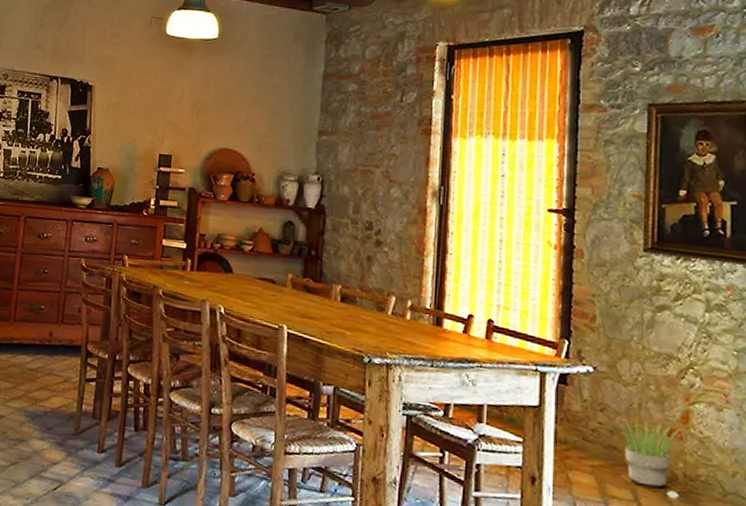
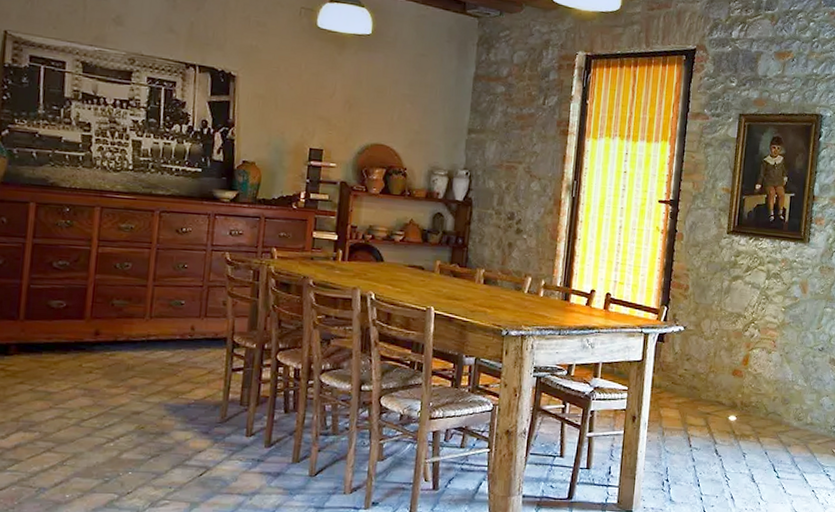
potted plant: present [612,418,680,488] -> none [694,363,741,414]

